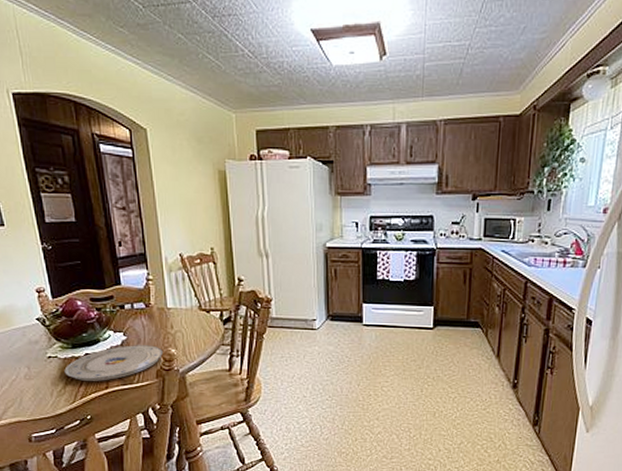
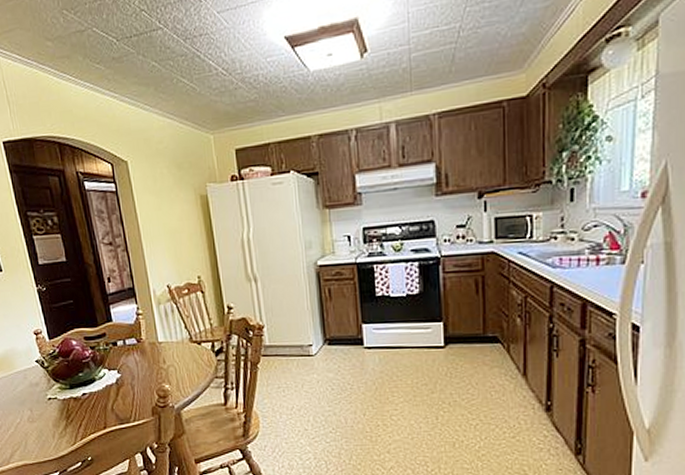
plate: present [64,345,164,381] -> none [64,382,158,421]

